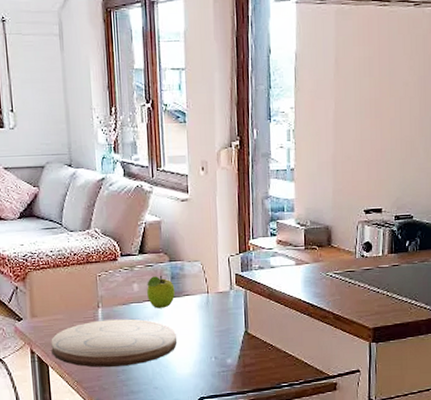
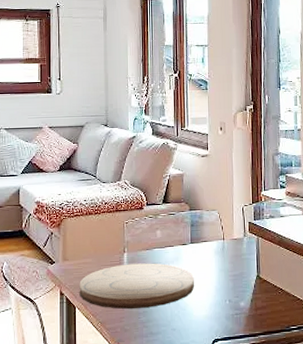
fruit: present [147,275,175,309] -> none [169,222,194,254]

